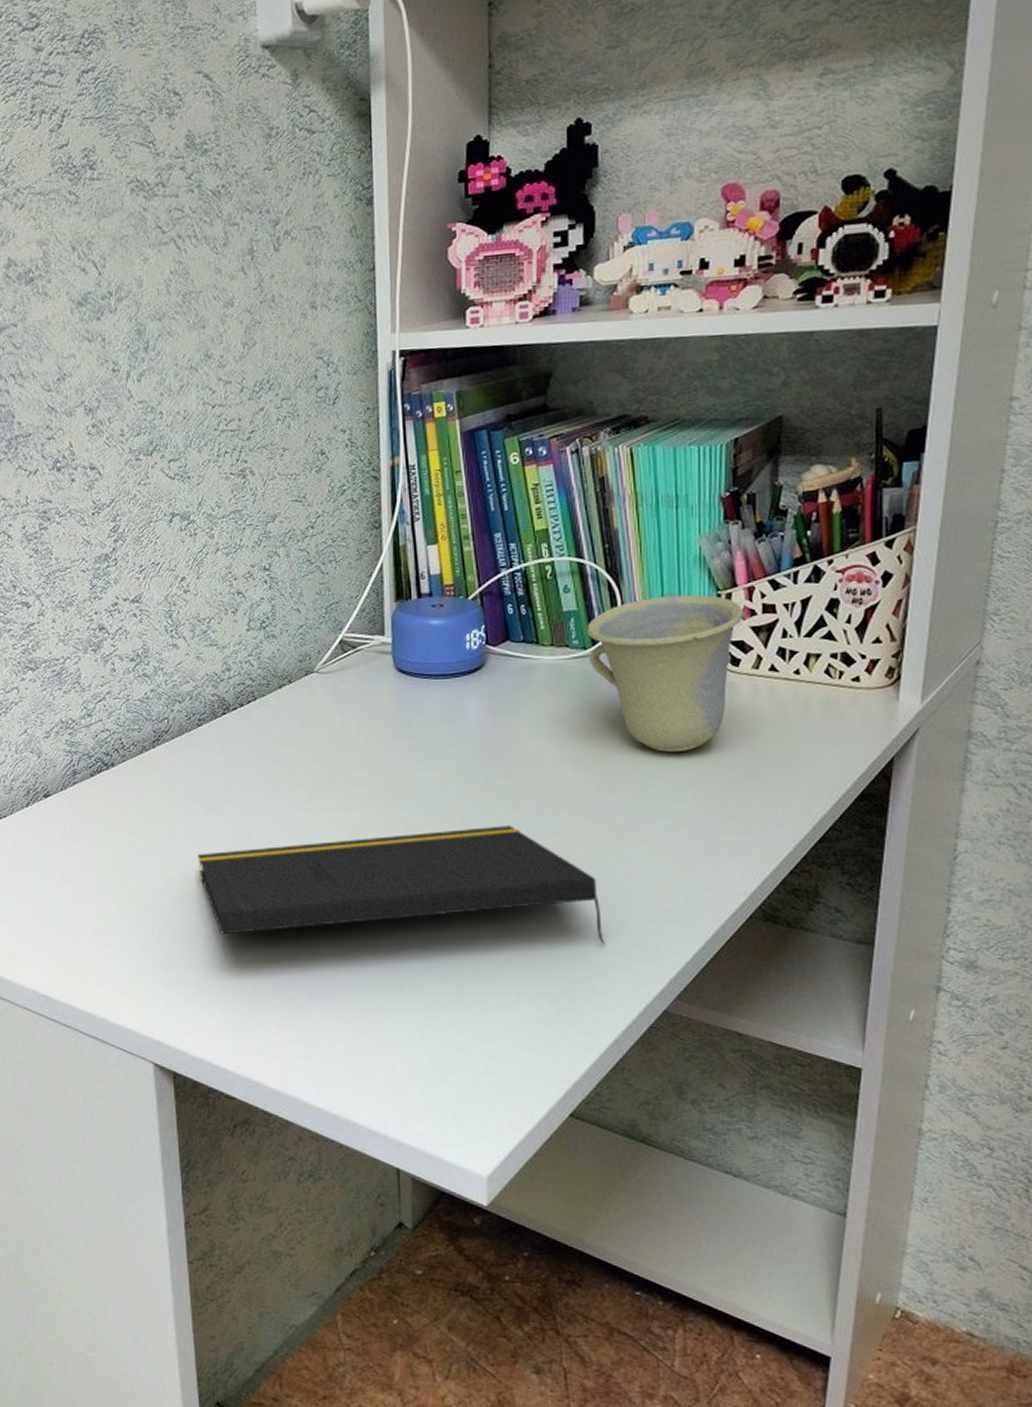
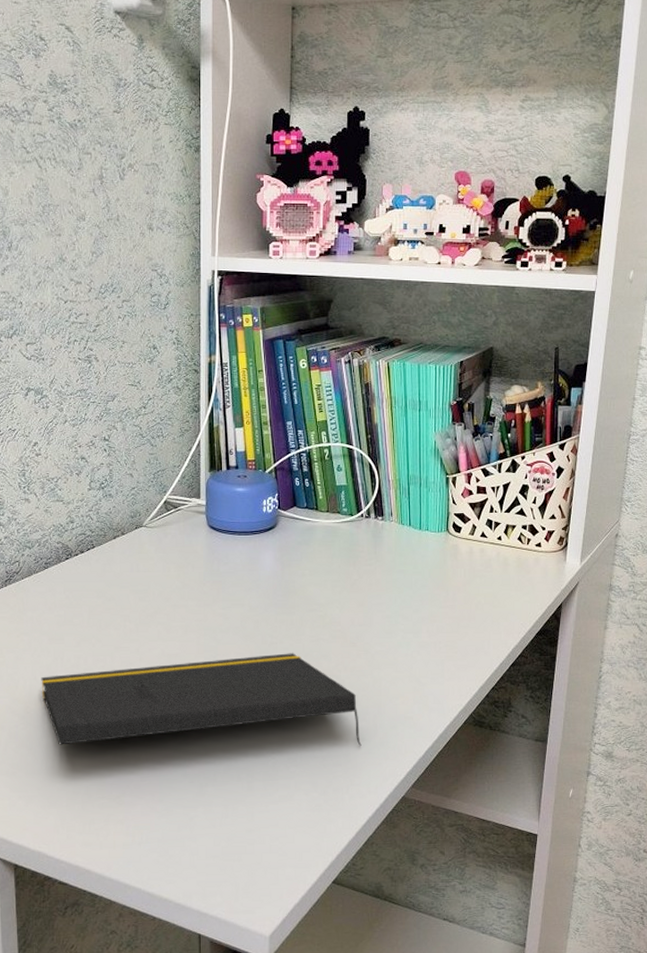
cup: present [587,594,745,752] -> none [354,477,465,596]

